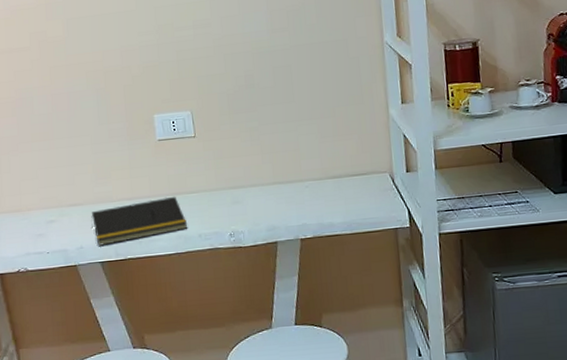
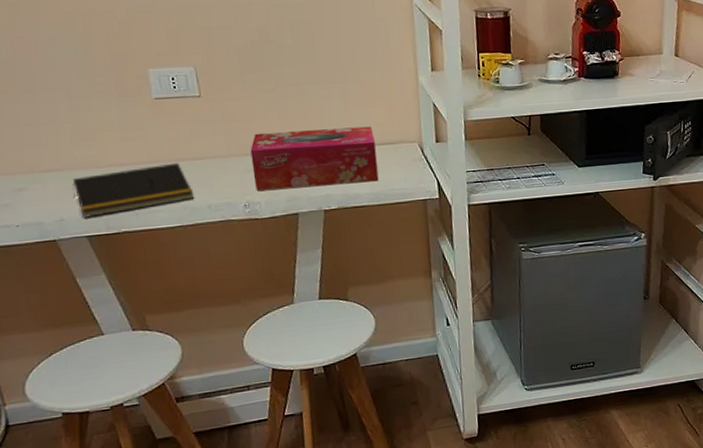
tissue box: none [236,158,352,221] -> present [250,126,379,191]

